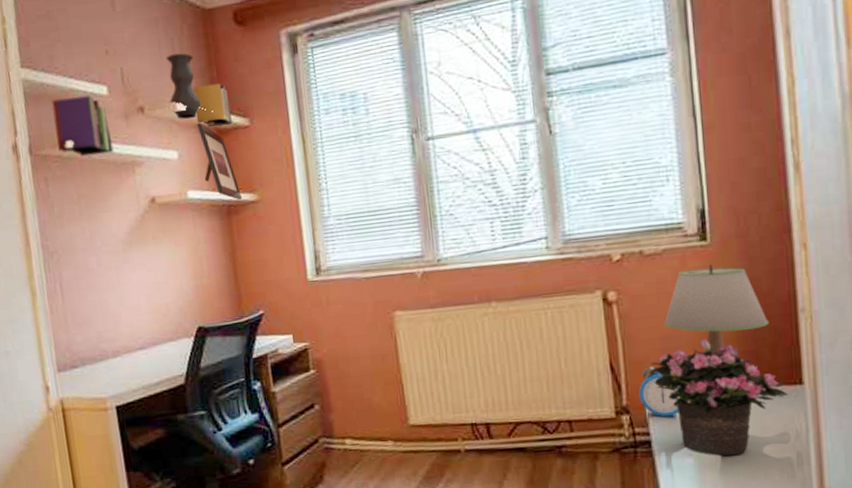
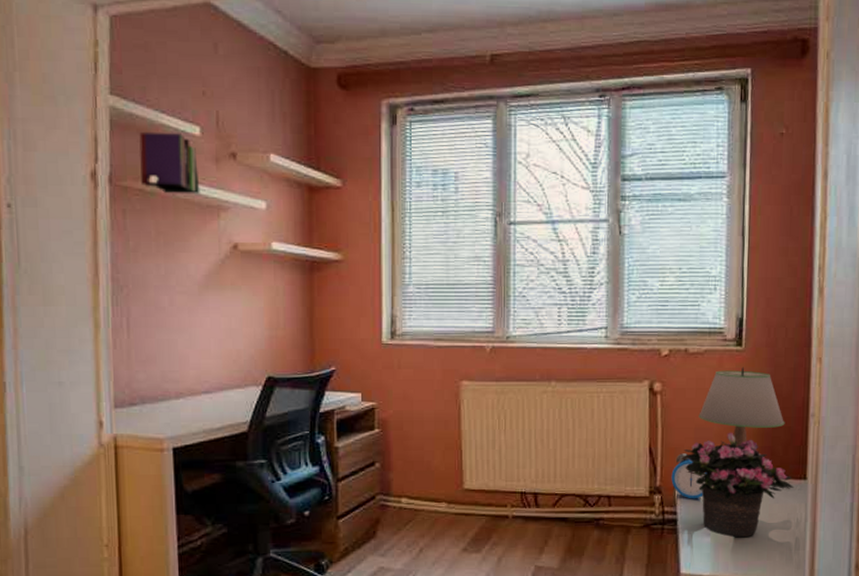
vase: present [165,53,201,120] -> none [262,106,296,172]
books: present [192,83,232,128] -> none [288,141,325,184]
picture frame: present [197,122,243,201] -> none [289,177,327,258]

